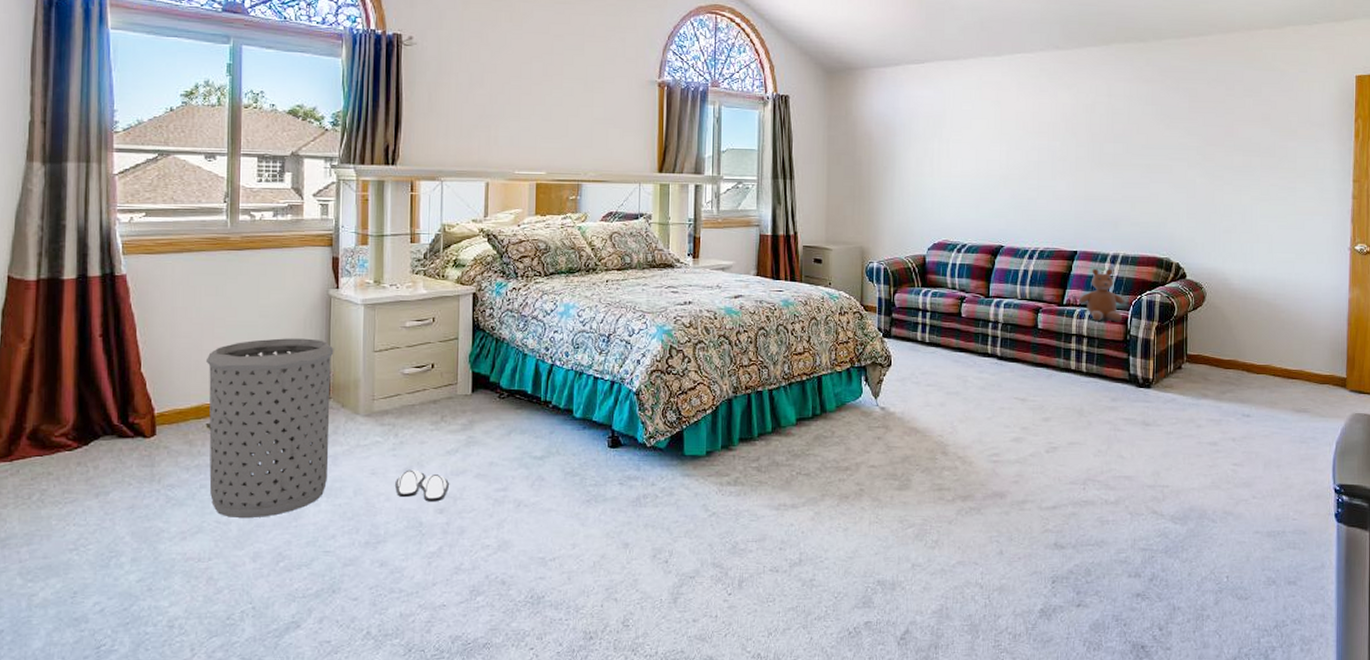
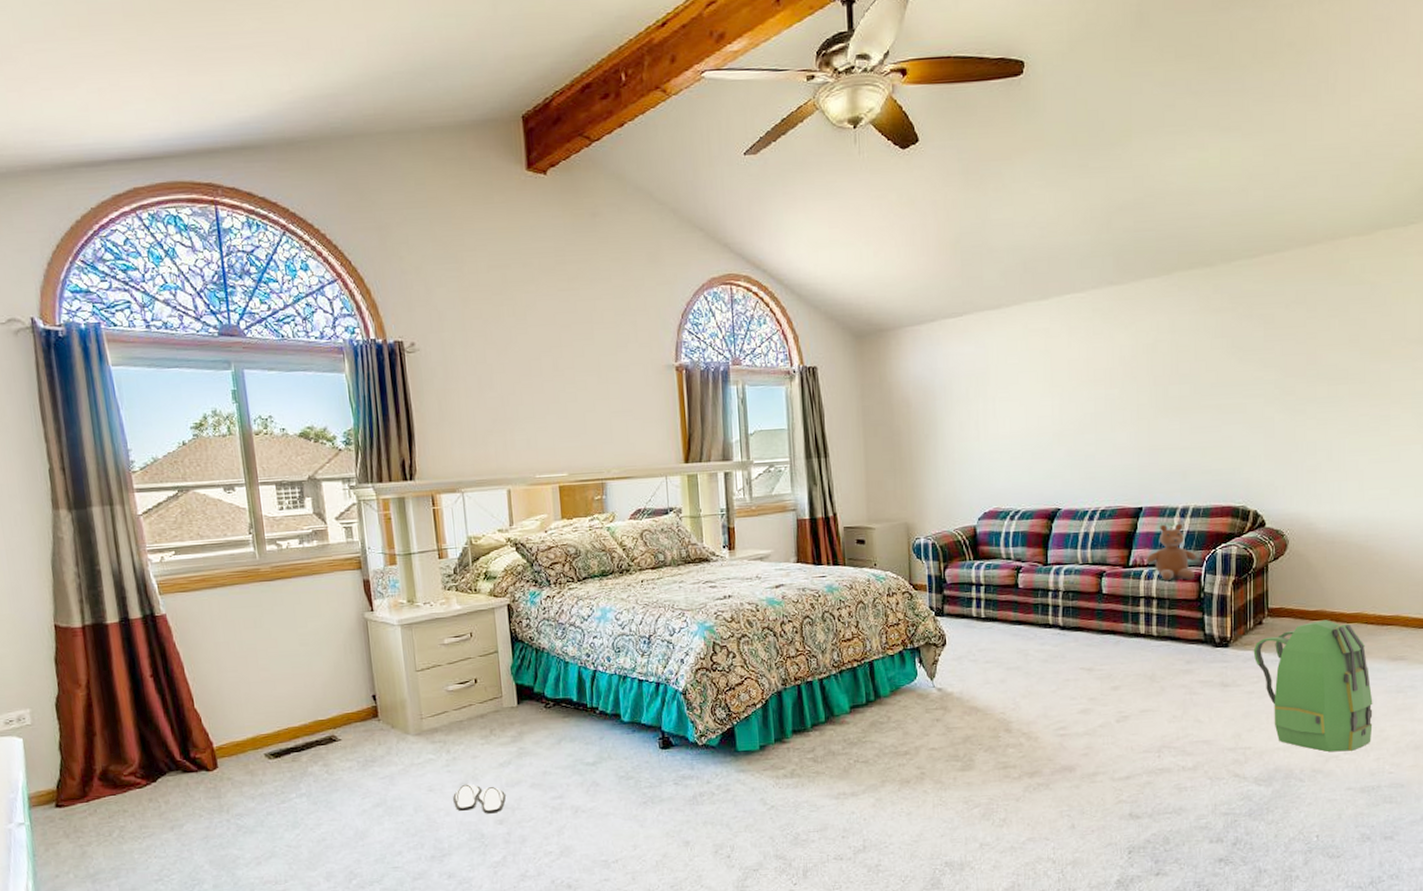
laundry basket: present [205,338,334,517] -> none [254,663,387,841]
backpack: none [1172,369,1279,496] -> present [1253,620,1373,752]

